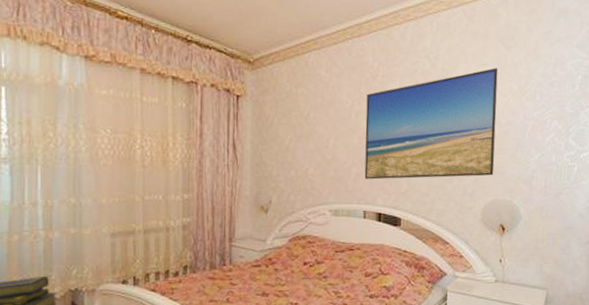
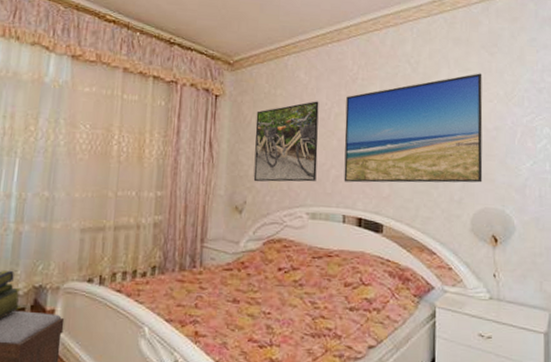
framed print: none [277,99,340,182] -> present [253,101,319,182]

